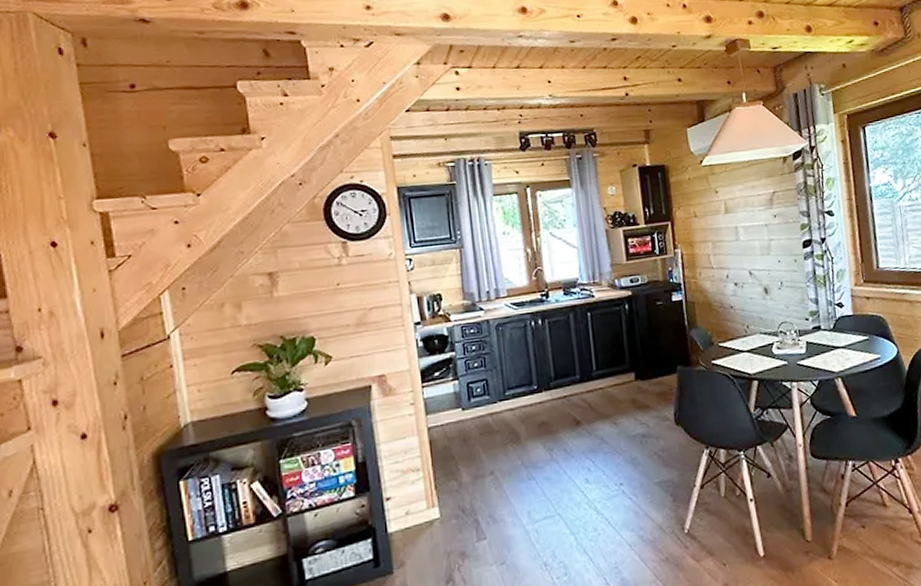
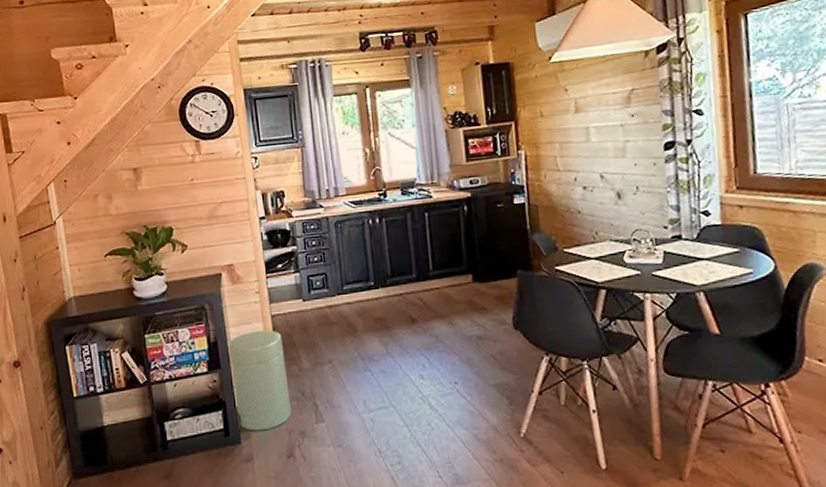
trash can: none [379,444,450,558] -> present [228,330,291,431]

